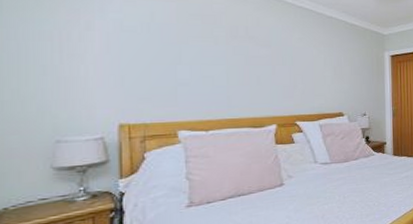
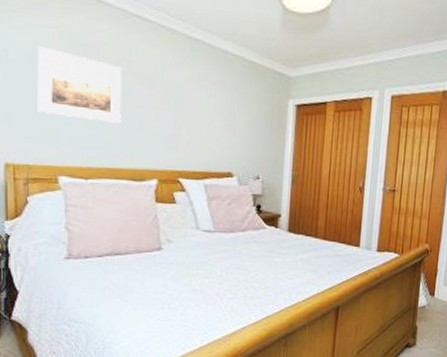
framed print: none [154,17,239,79] -> present [37,46,122,123]

